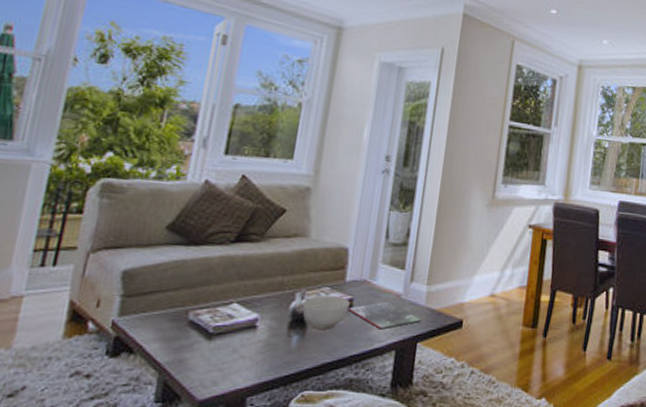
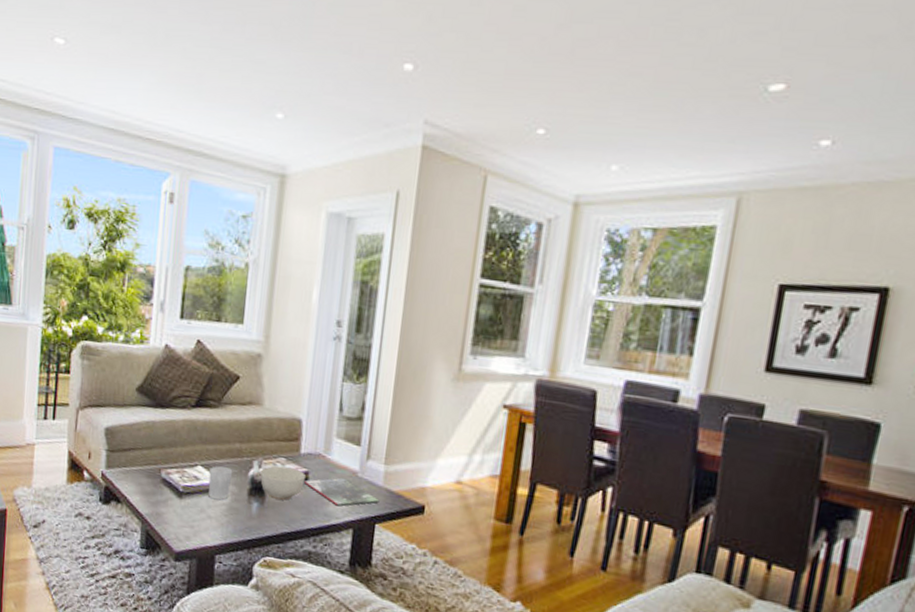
candle holder: none [243,301,273,338] -> present [208,466,233,501]

